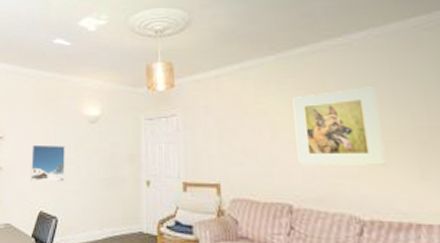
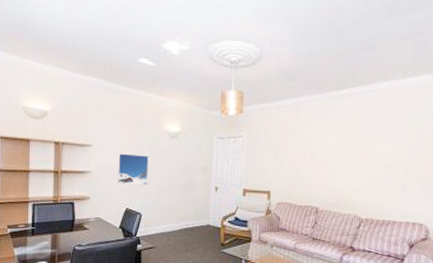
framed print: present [292,86,386,165] -> none [327,125,386,182]

